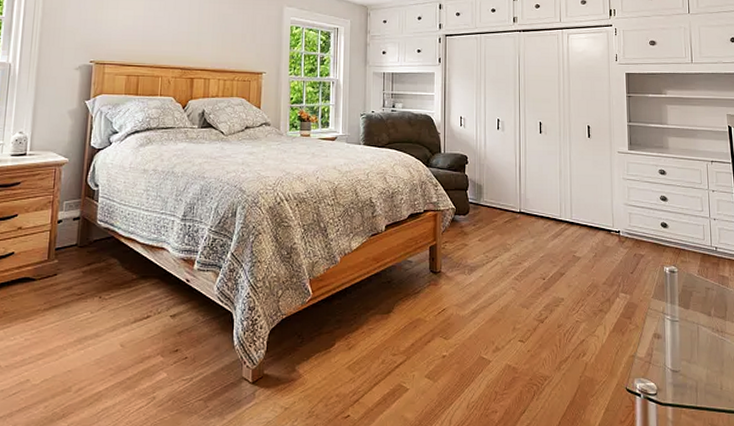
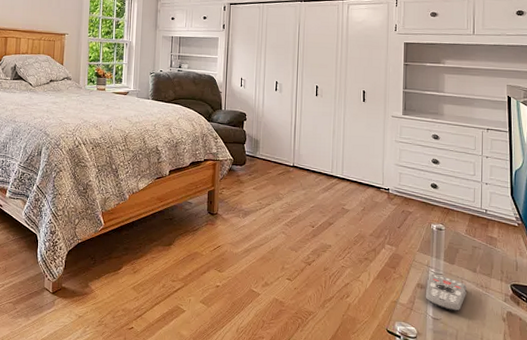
remote control: none [662,321,703,361] -> present [425,273,467,311]

